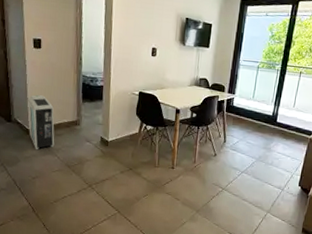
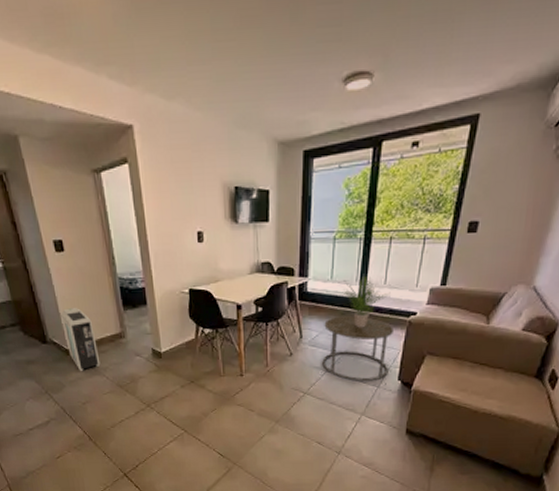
side table: none [239,128,299,185] -> present [322,316,395,381]
potted plant: none [262,99,298,140] -> present [344,276,391,328]

